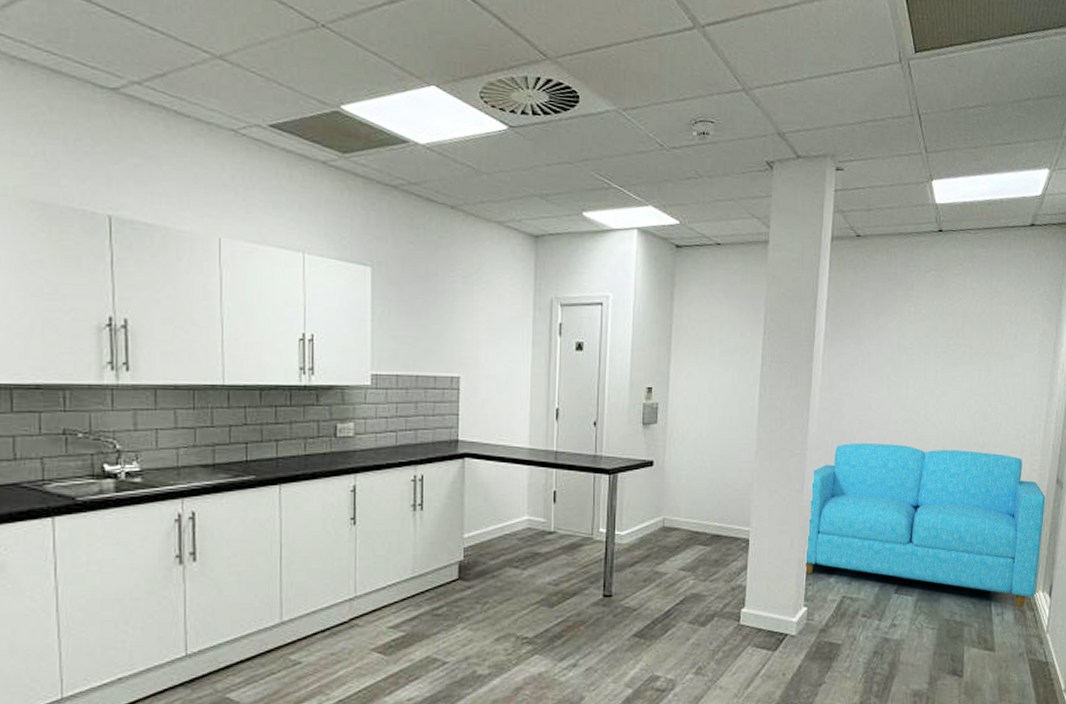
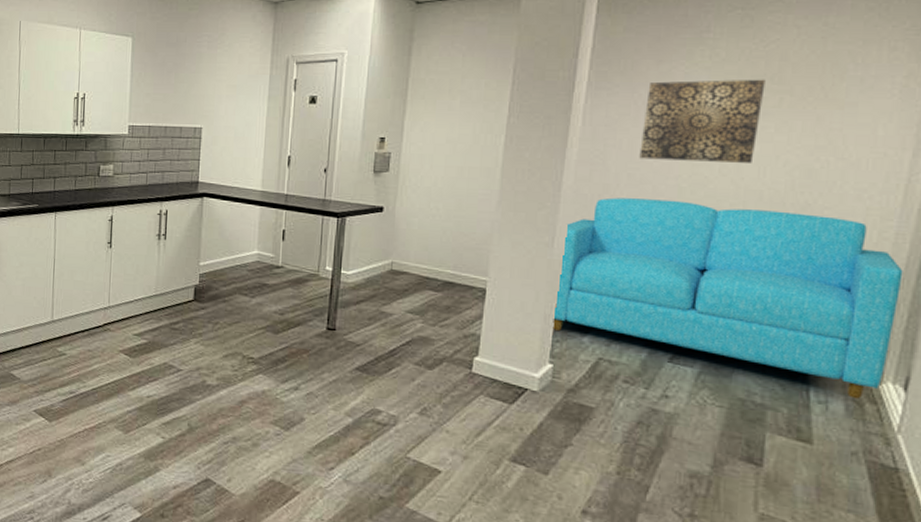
wall art: none [867,333,953,409] -> present [639,79,766,163]

